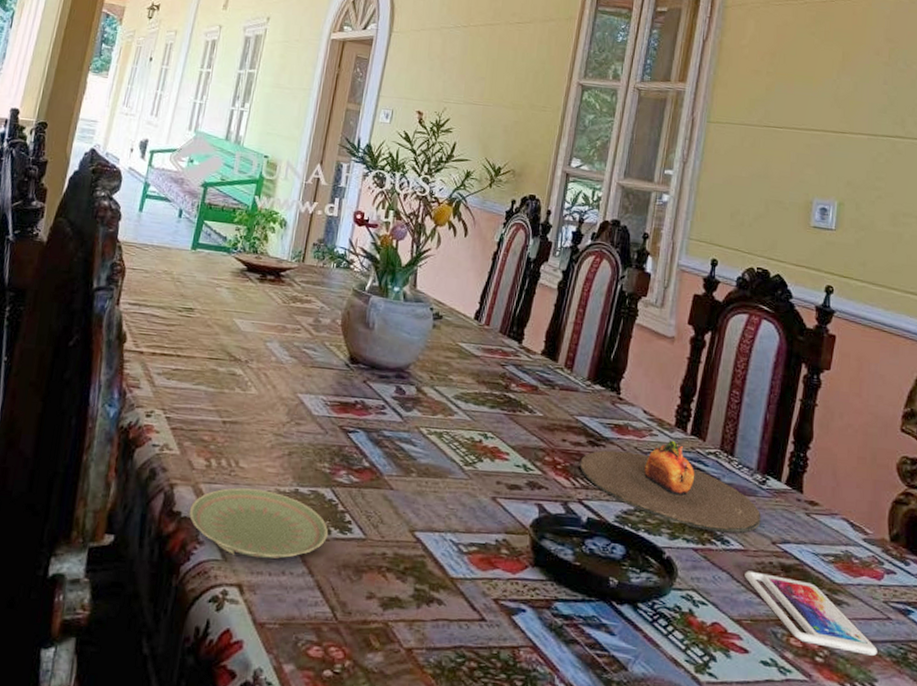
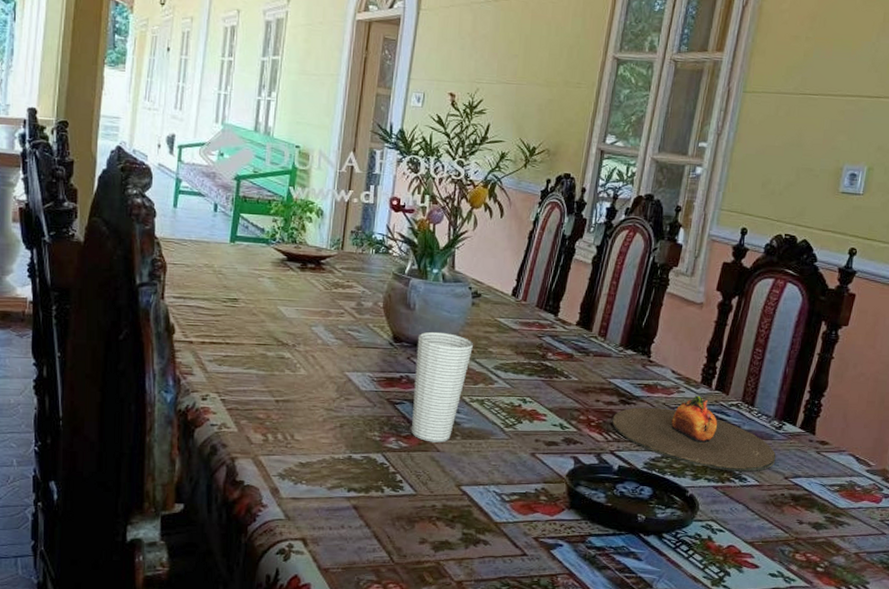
plate: present [189,487,328,559] -> none [252,457,381,516]
cup: none [364,353,433,479] -> present [412,331,473,443]
smartphone: present [745,571,877,656] -> none [759,502,871,564]

